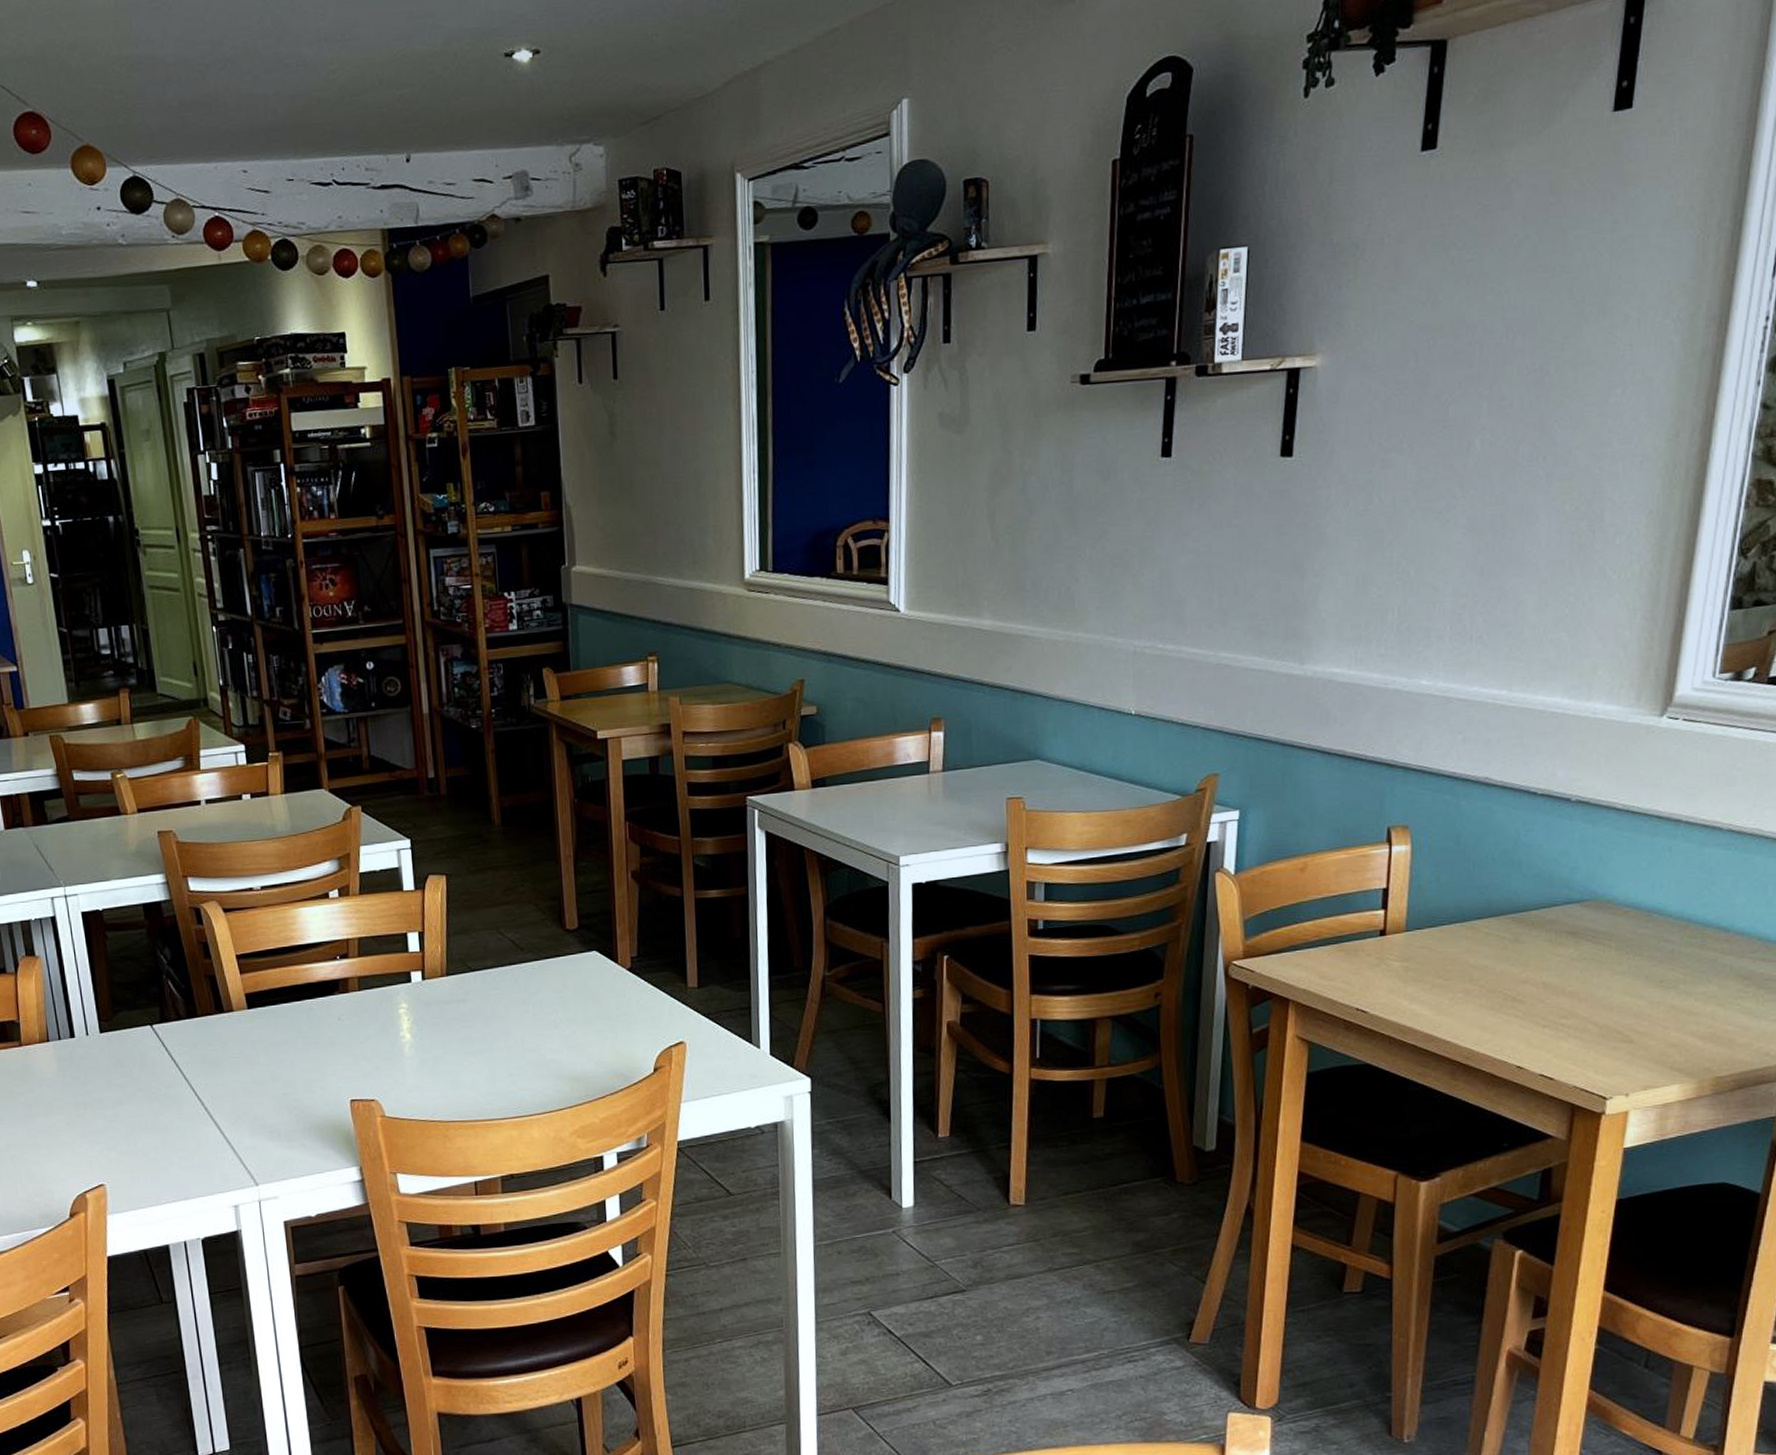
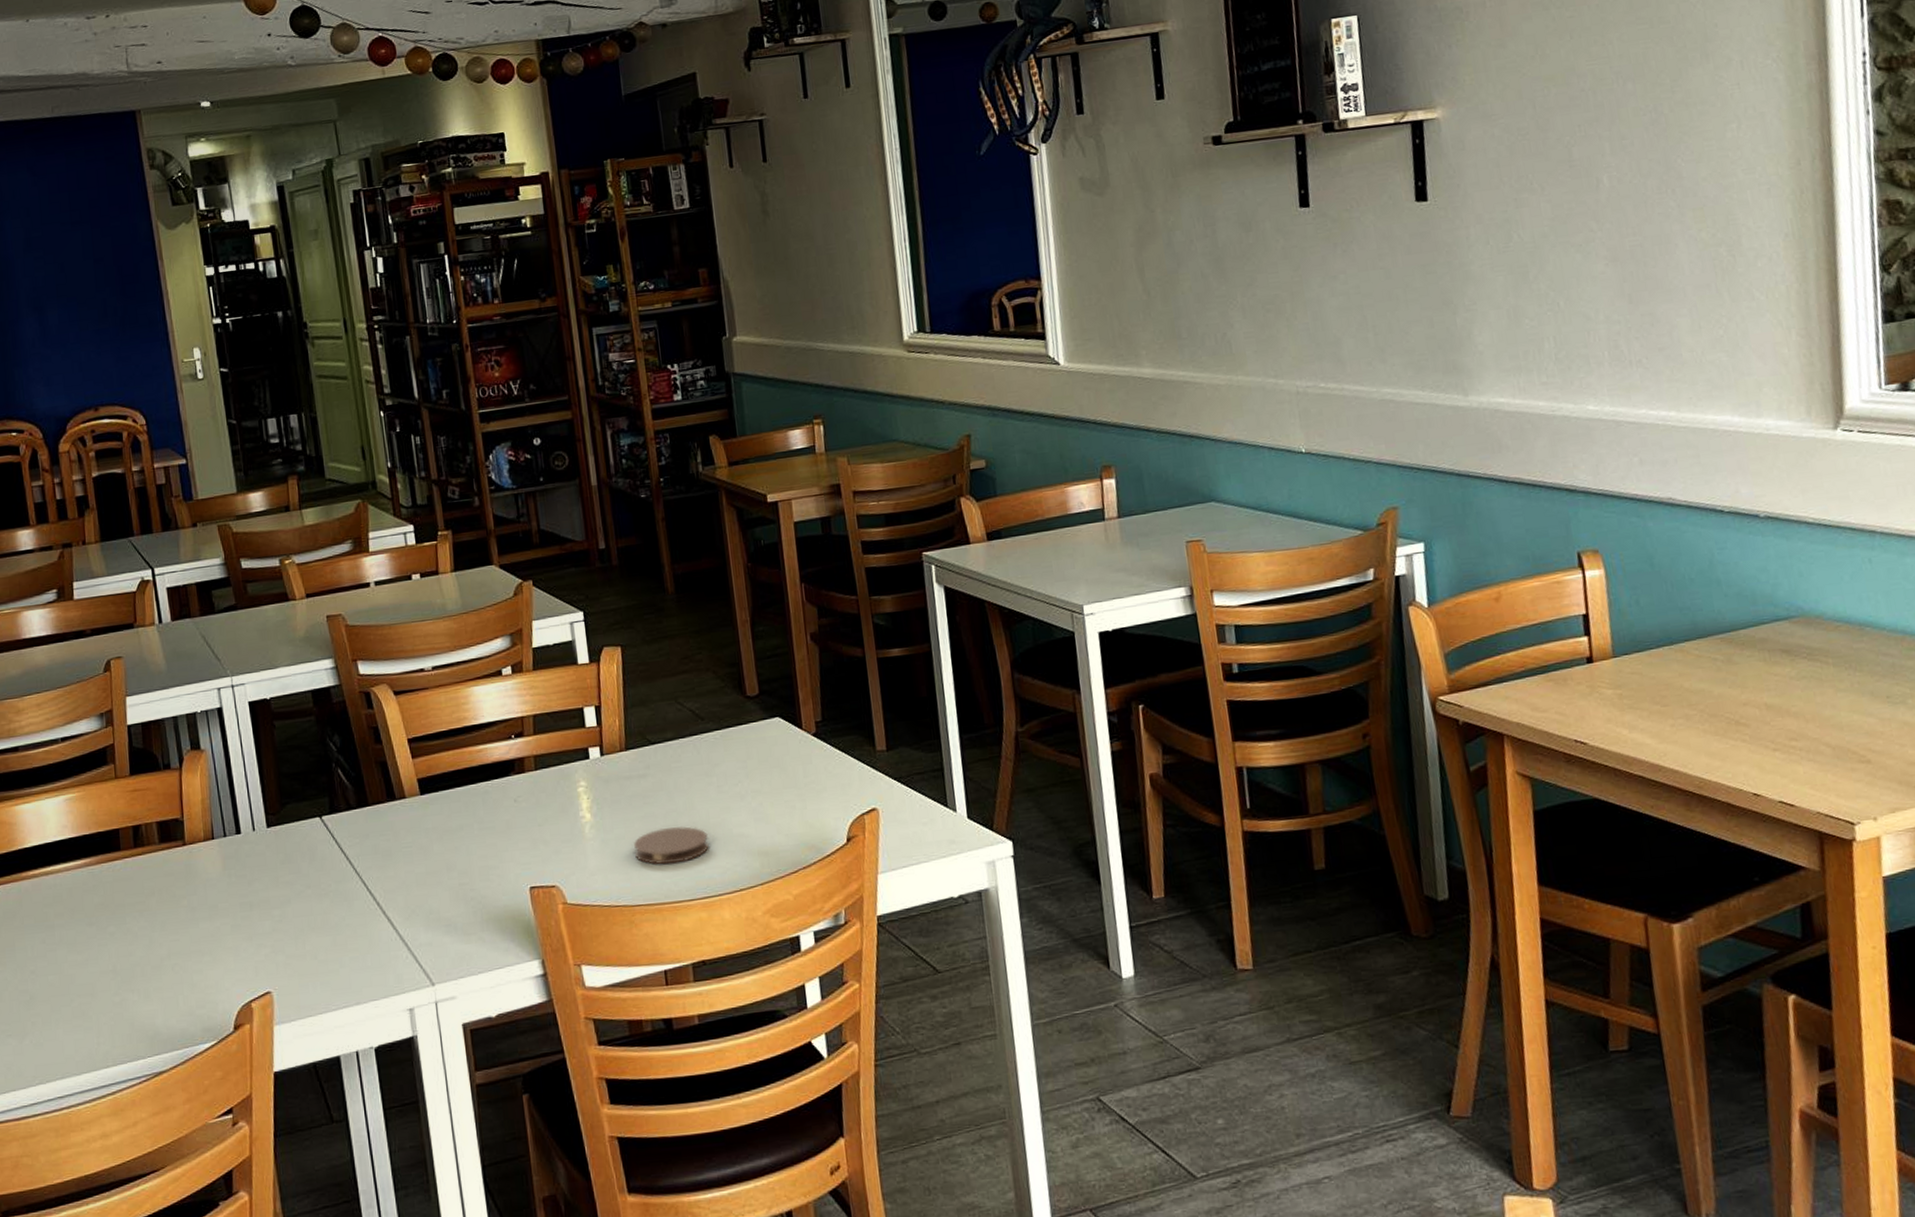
coaster: none [451,1050,522,1085] -> present [634,826,709,865]

